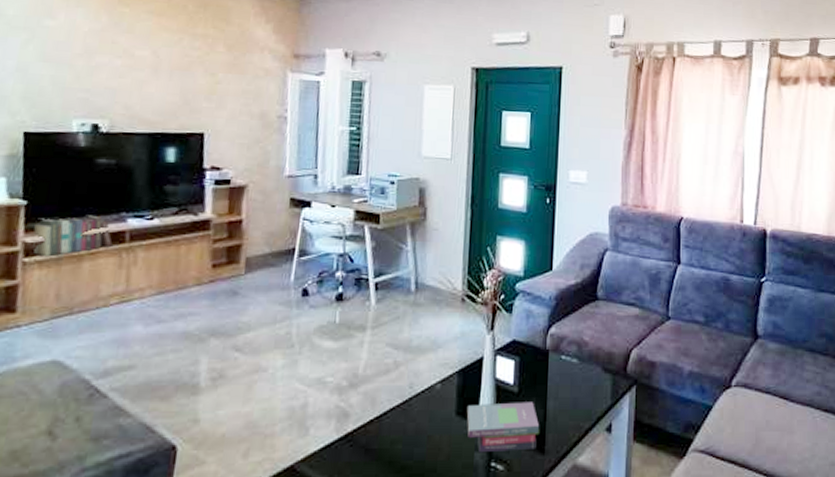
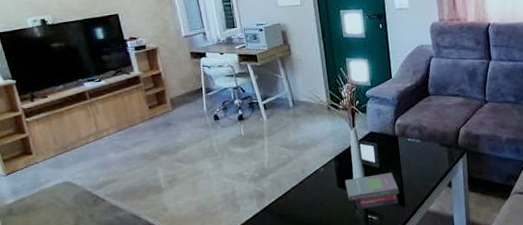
books: present [33,215,113,257] -> none [26,84,79,116]

